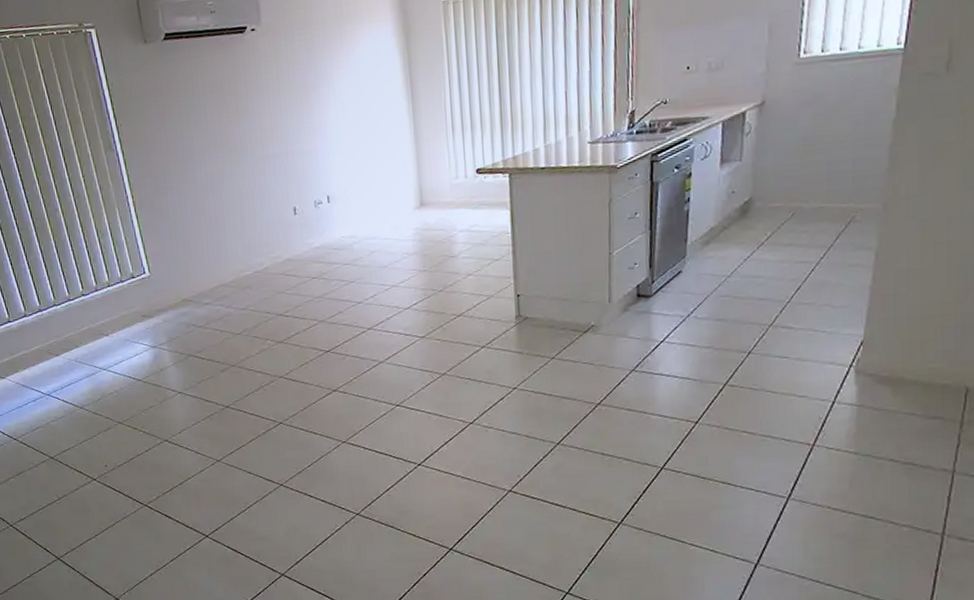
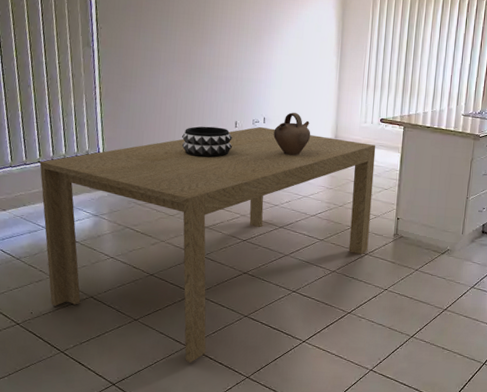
dining table: none [83,204,484,504] -> present [39,126,376,363]
decorative bowl: none [234,218,296,260] -> present [181,126,233,158]
jug: none [342,182,389,238] -> present [273,112,311,156]

